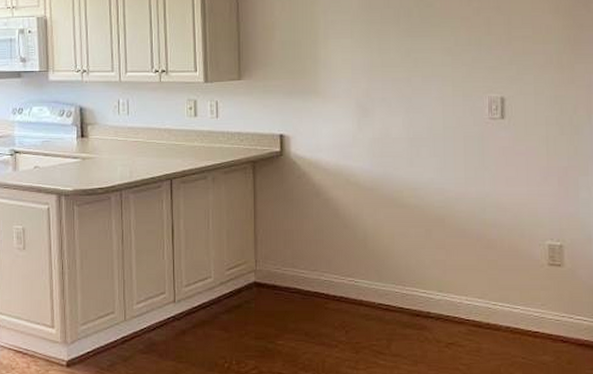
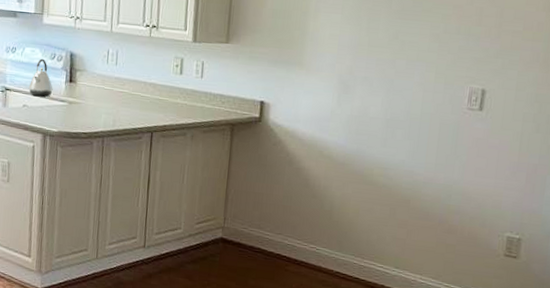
kettle: none [39,116,64,156] -> present [28,58,53,97]

